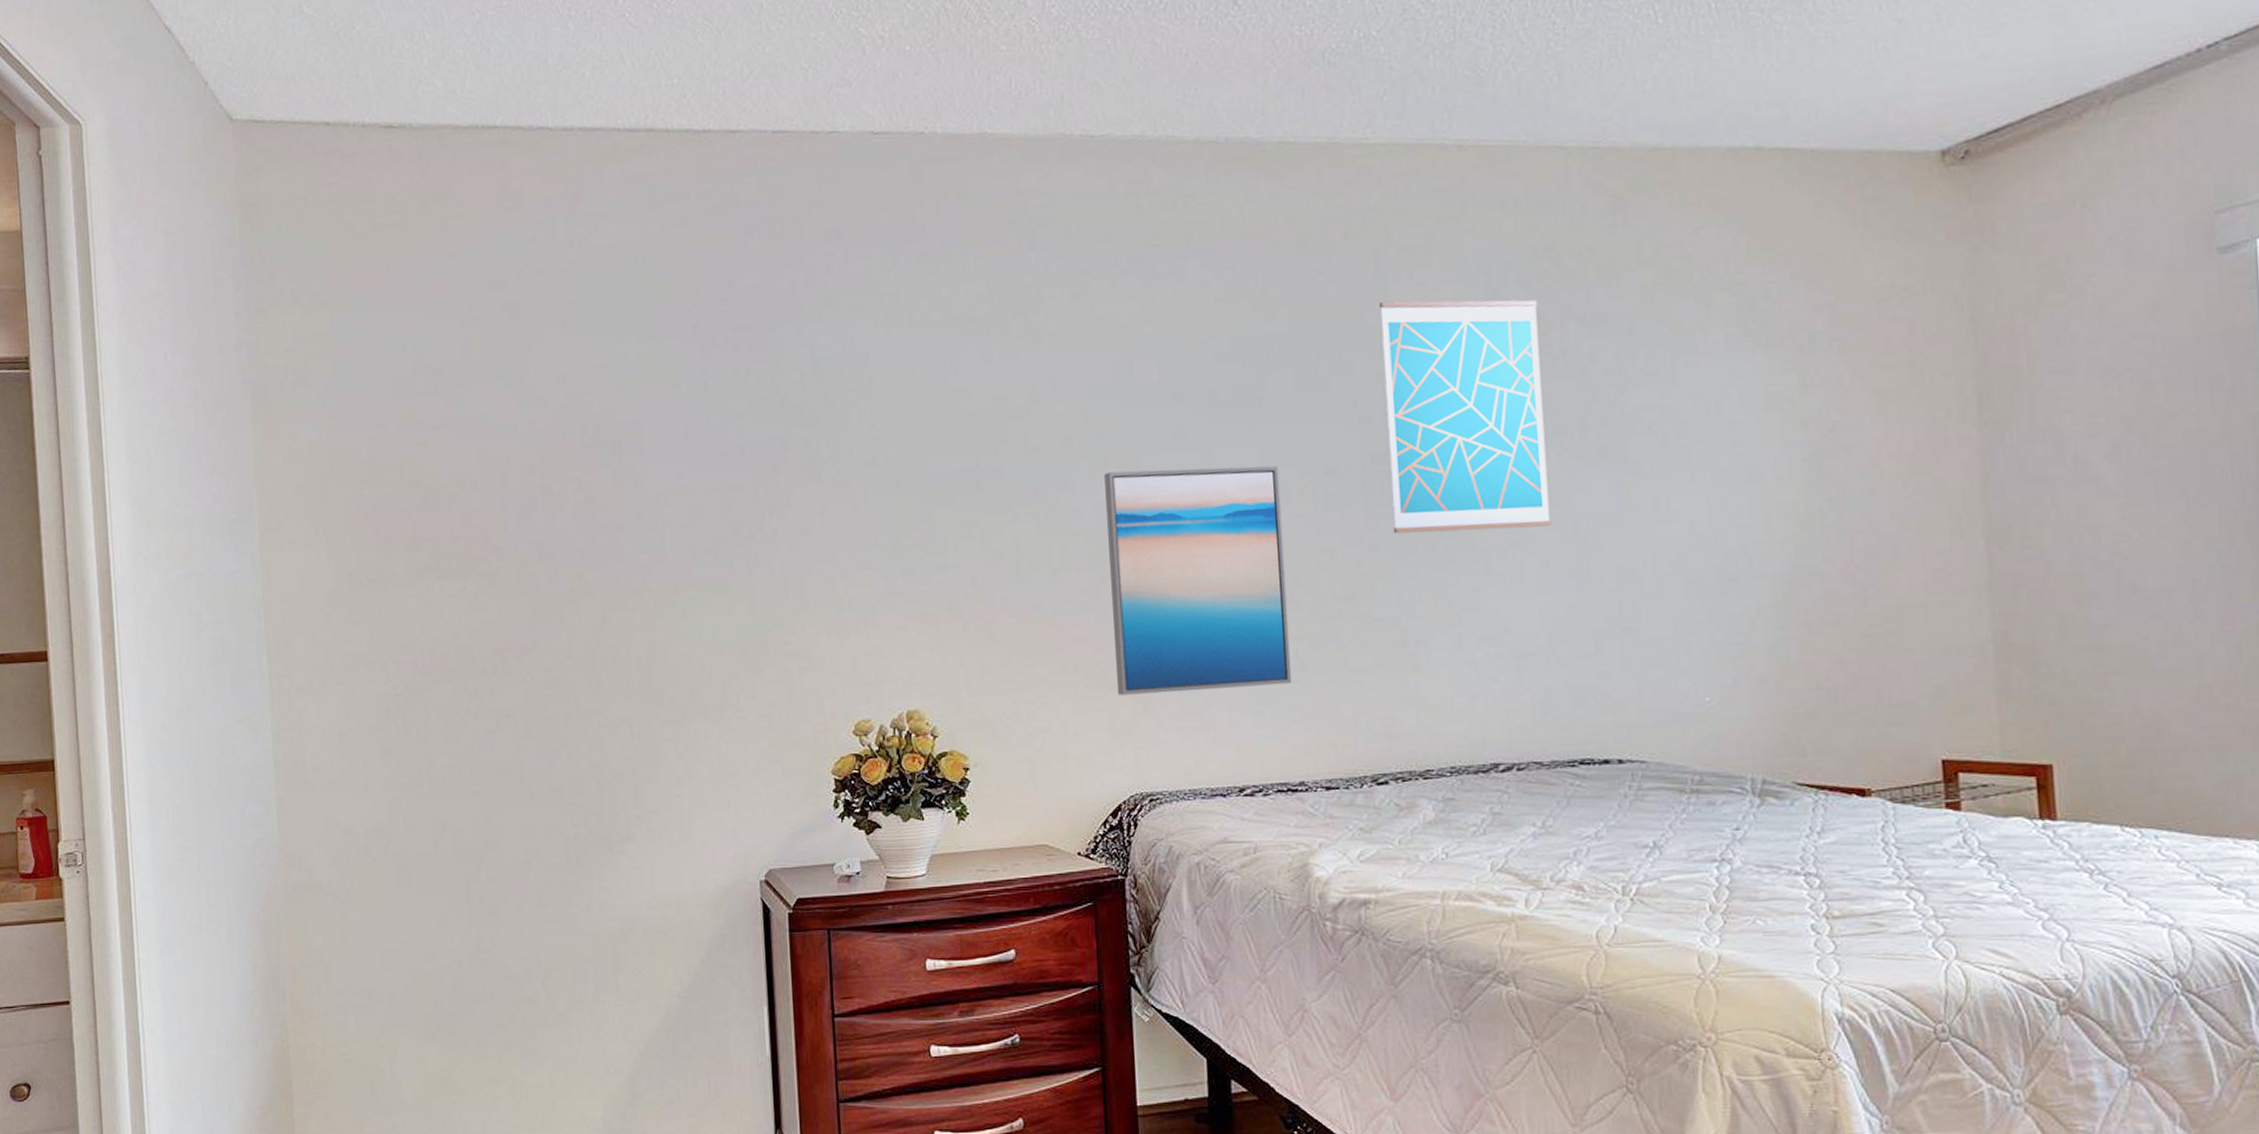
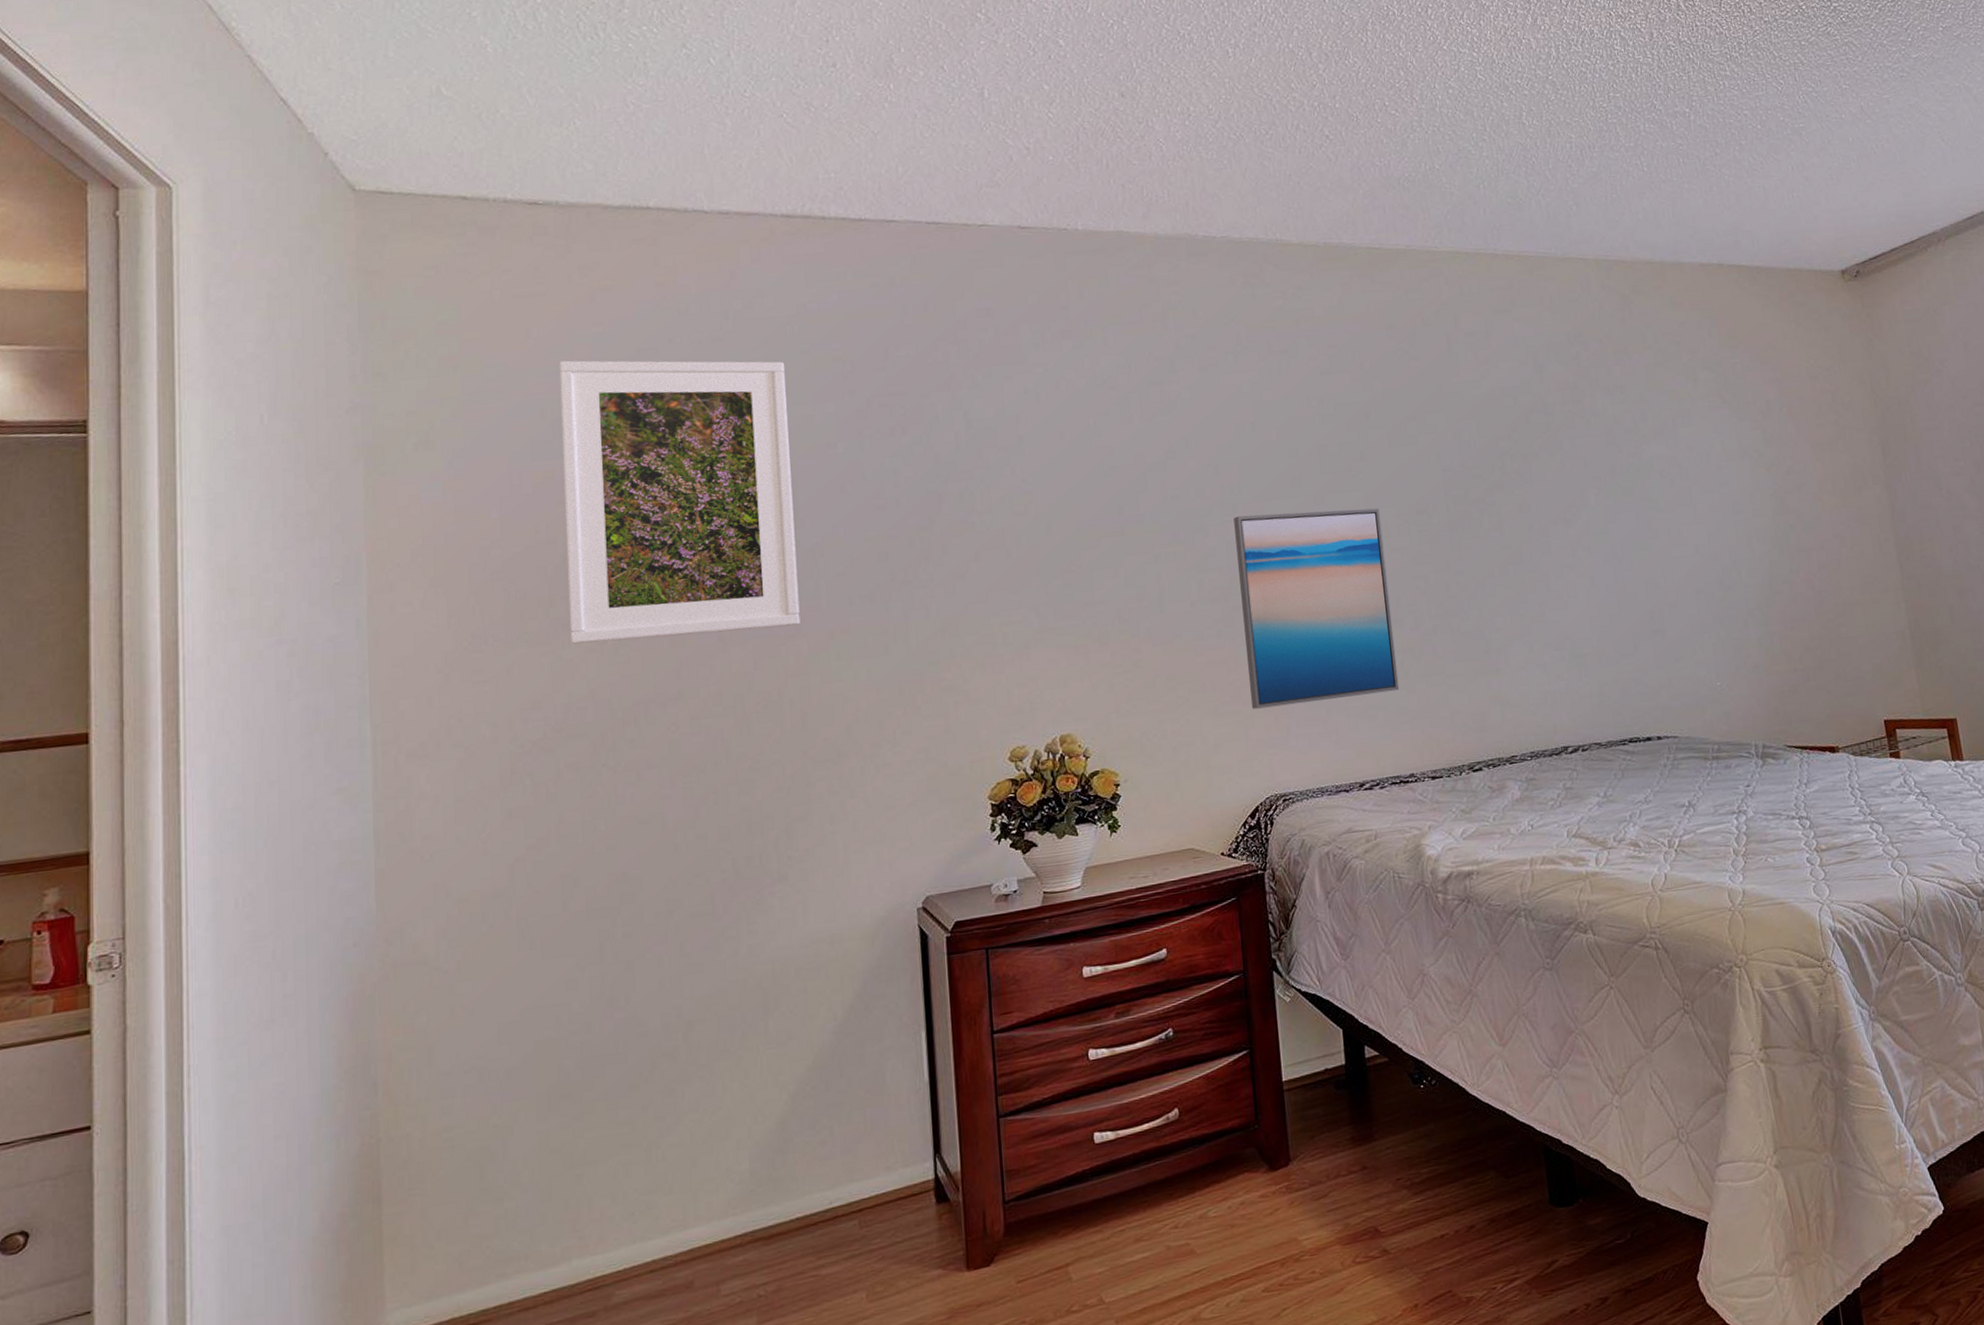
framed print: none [417,293,646,588] -> present [559,360,800,644]
wall art: present [1380,299,1552,534] -> none [1453,374,1595,561]

